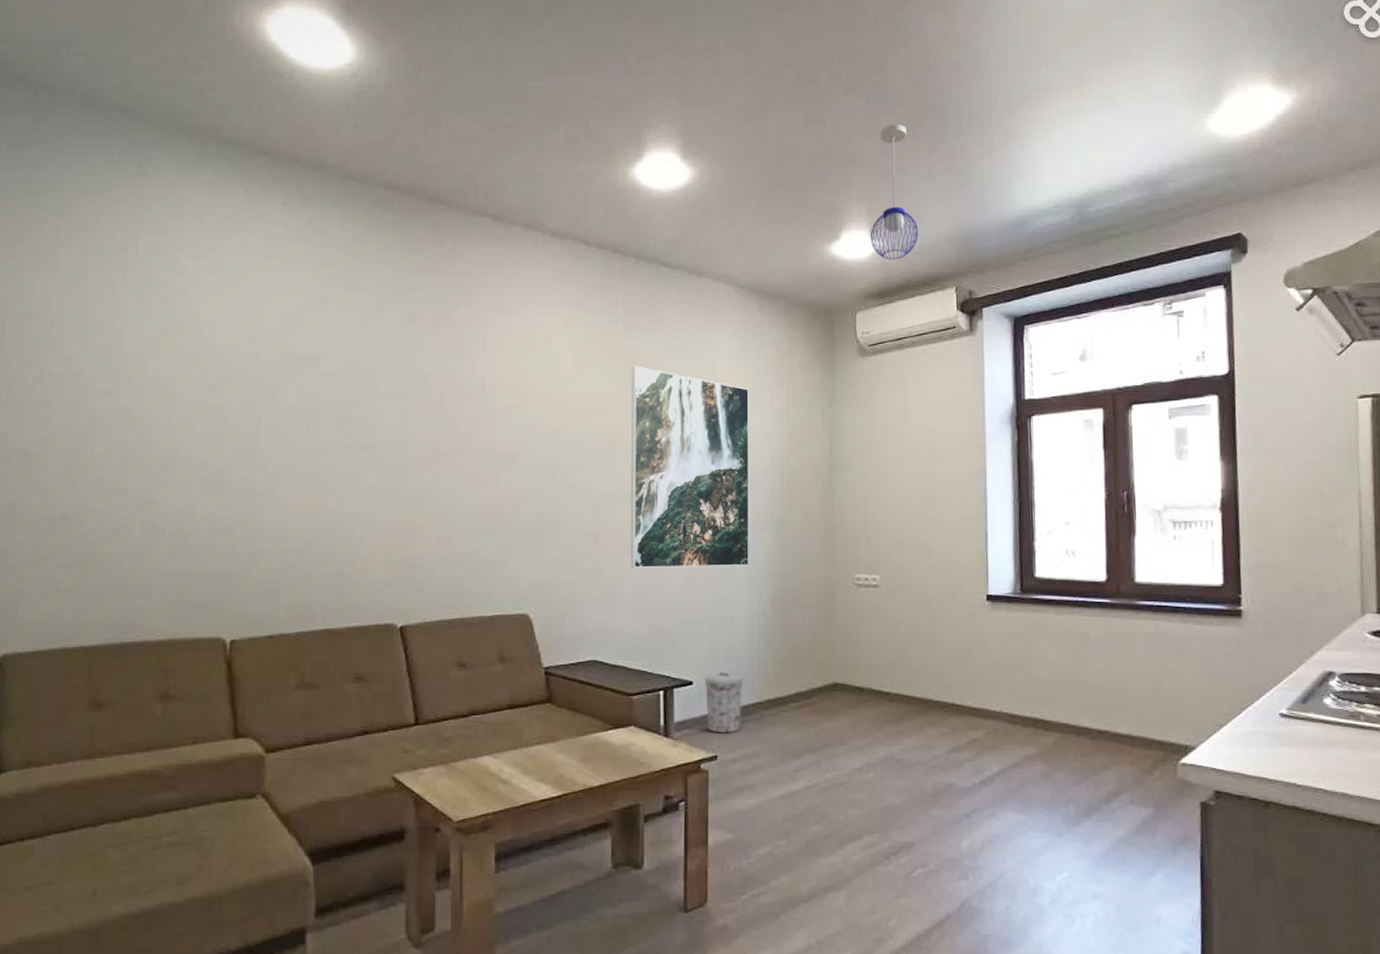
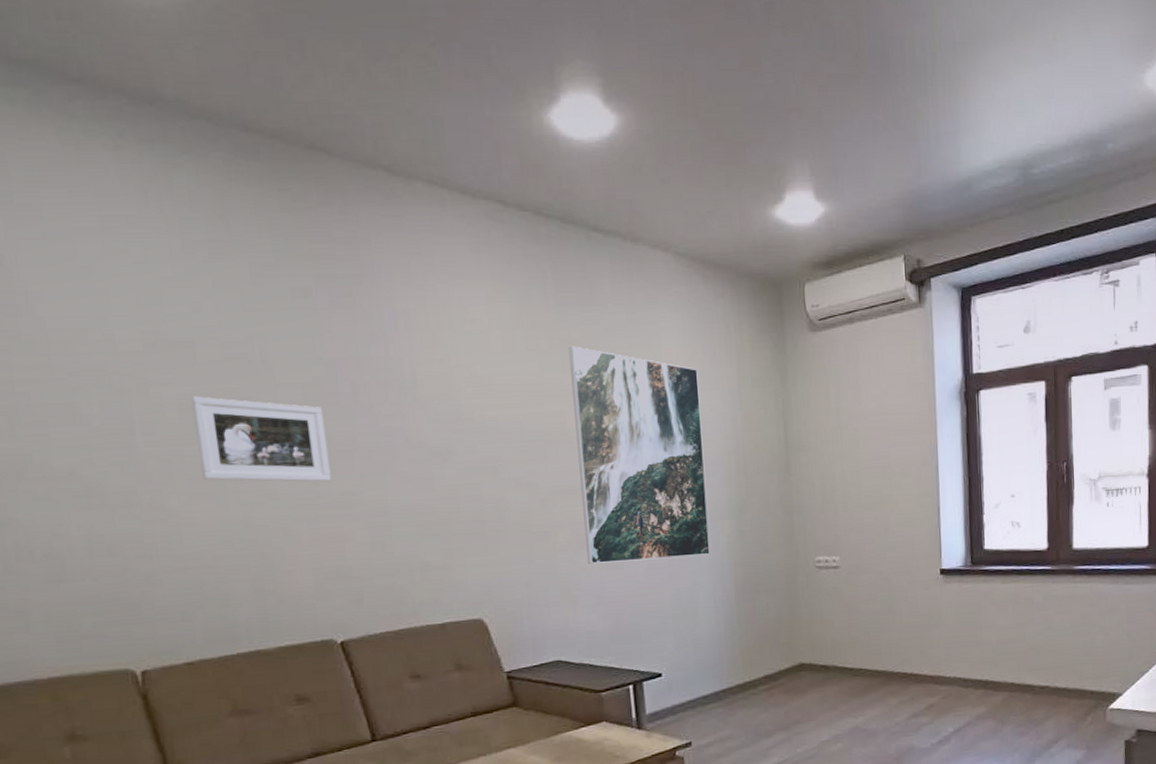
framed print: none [308,402,414,480] -> present [191,396,332,482]
trash can: present [705,672,744,734] -> none [674,661,713,721]
pendant light: present [870,124,918,260] -> none [815,69,865,225]

